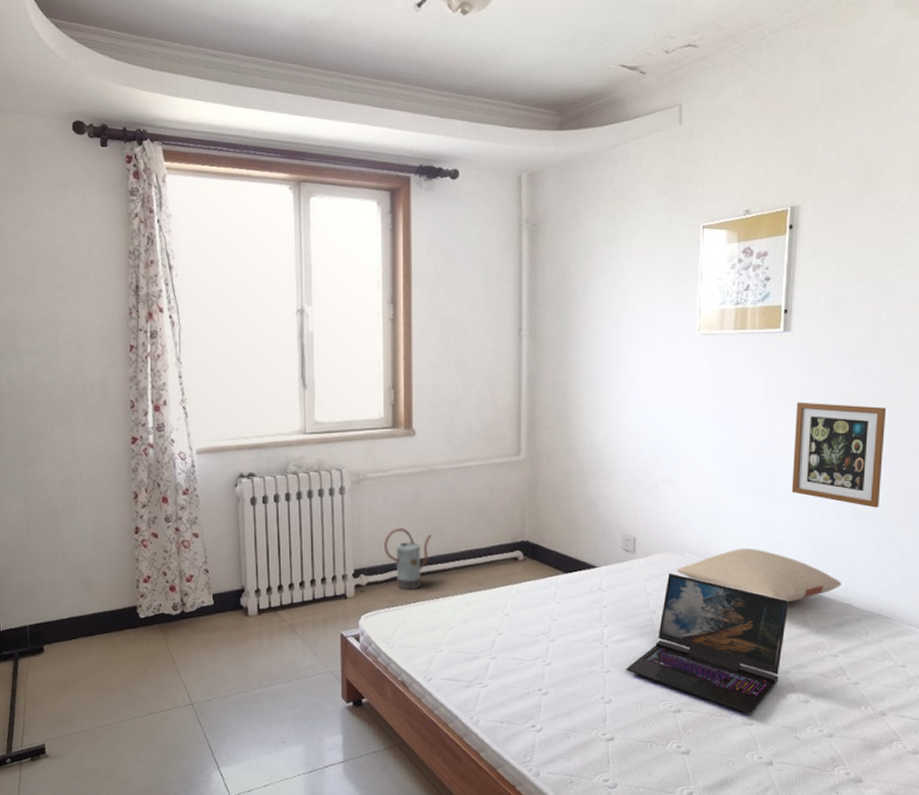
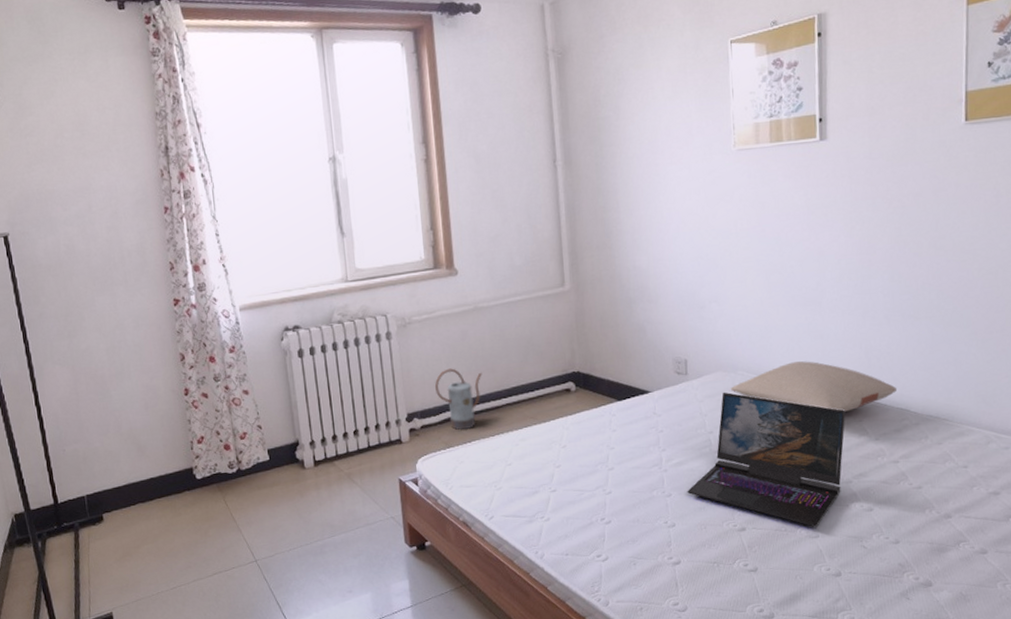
picture frame: present [791,402,887,508] -> none [838,208,930,311]

